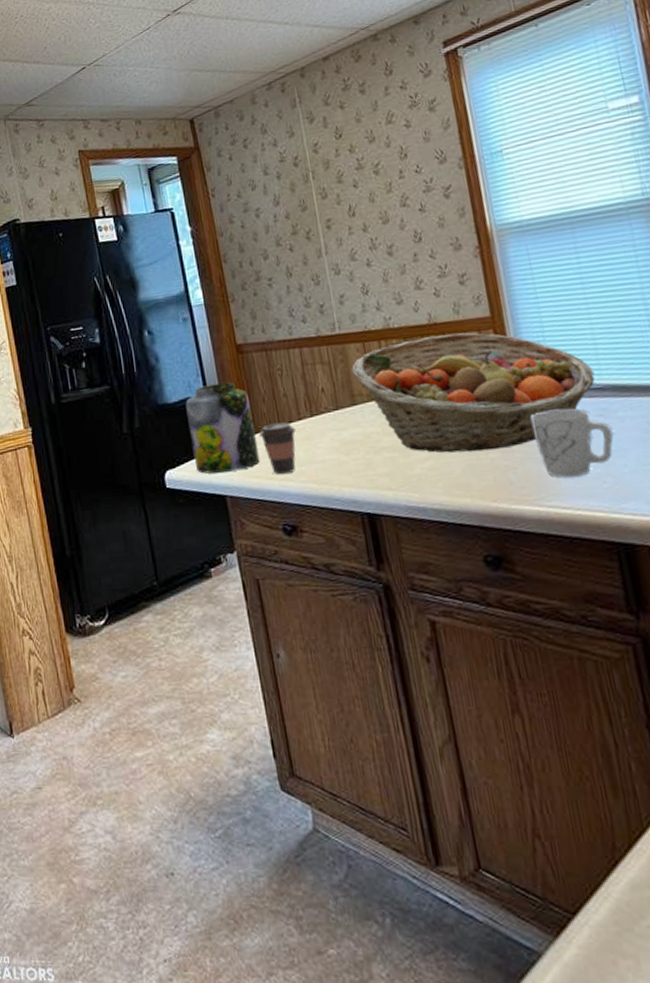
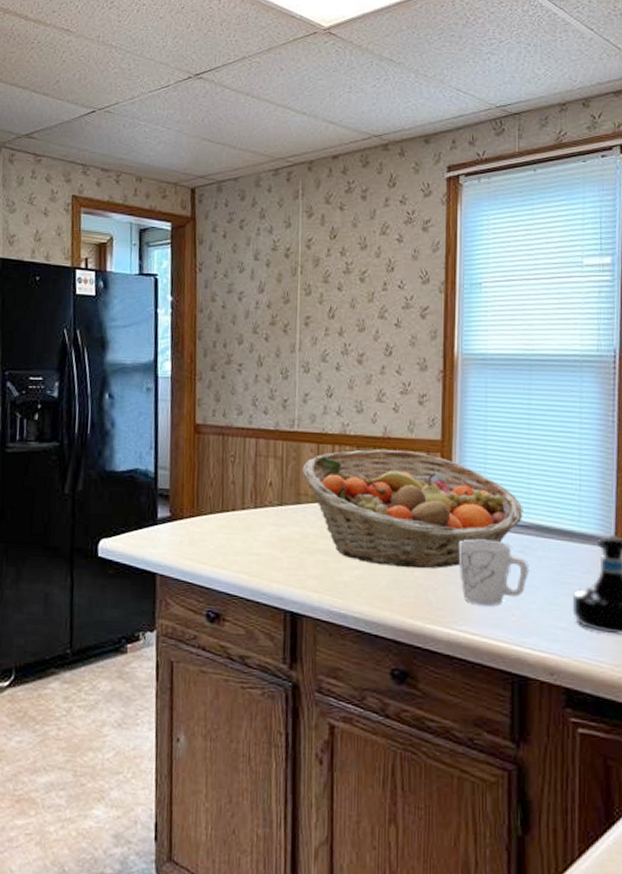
jar: present [185,382,260,474] -> none [131,459,198,550]
coffee cup: present [259,422,296,475] -> none [201,508,237,562]

